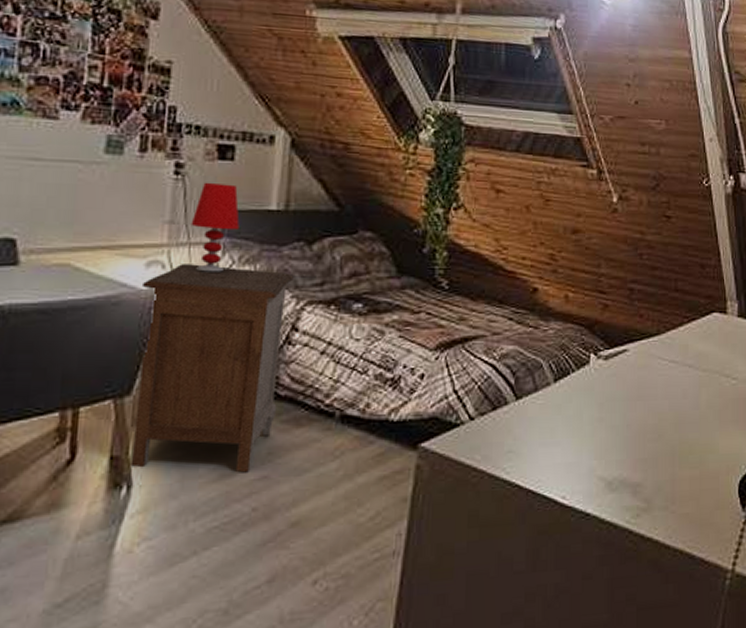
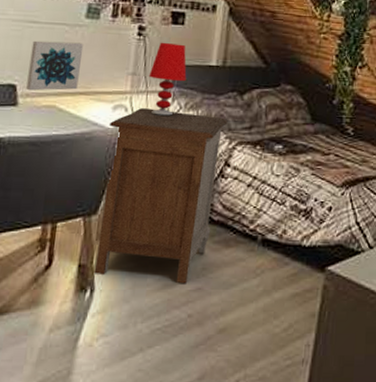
wall art: none [30,182,104,246] -> present [26,40,84,91]

